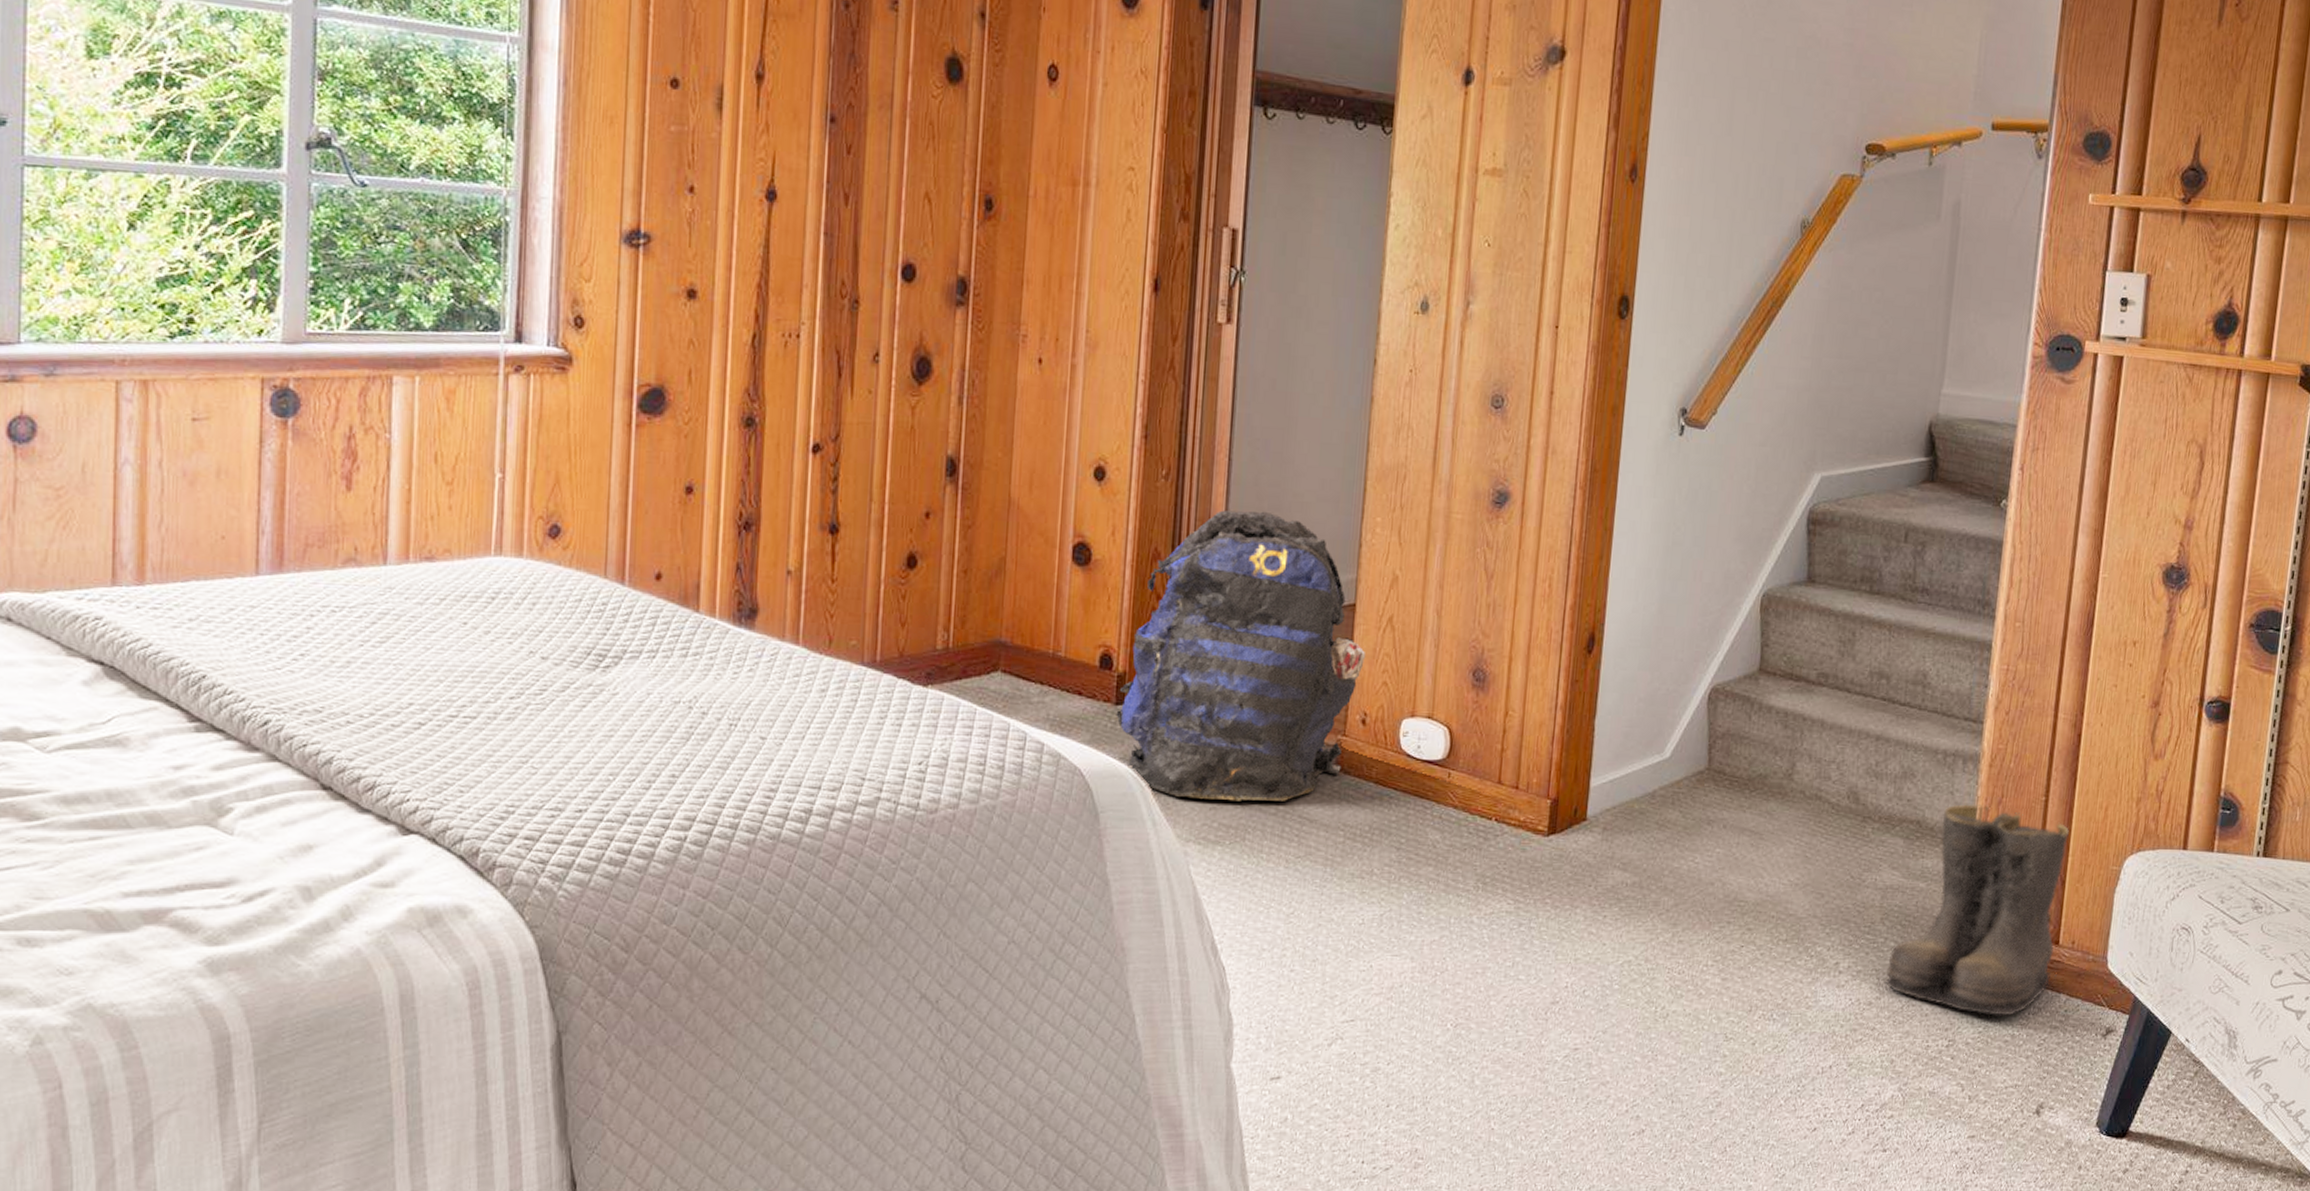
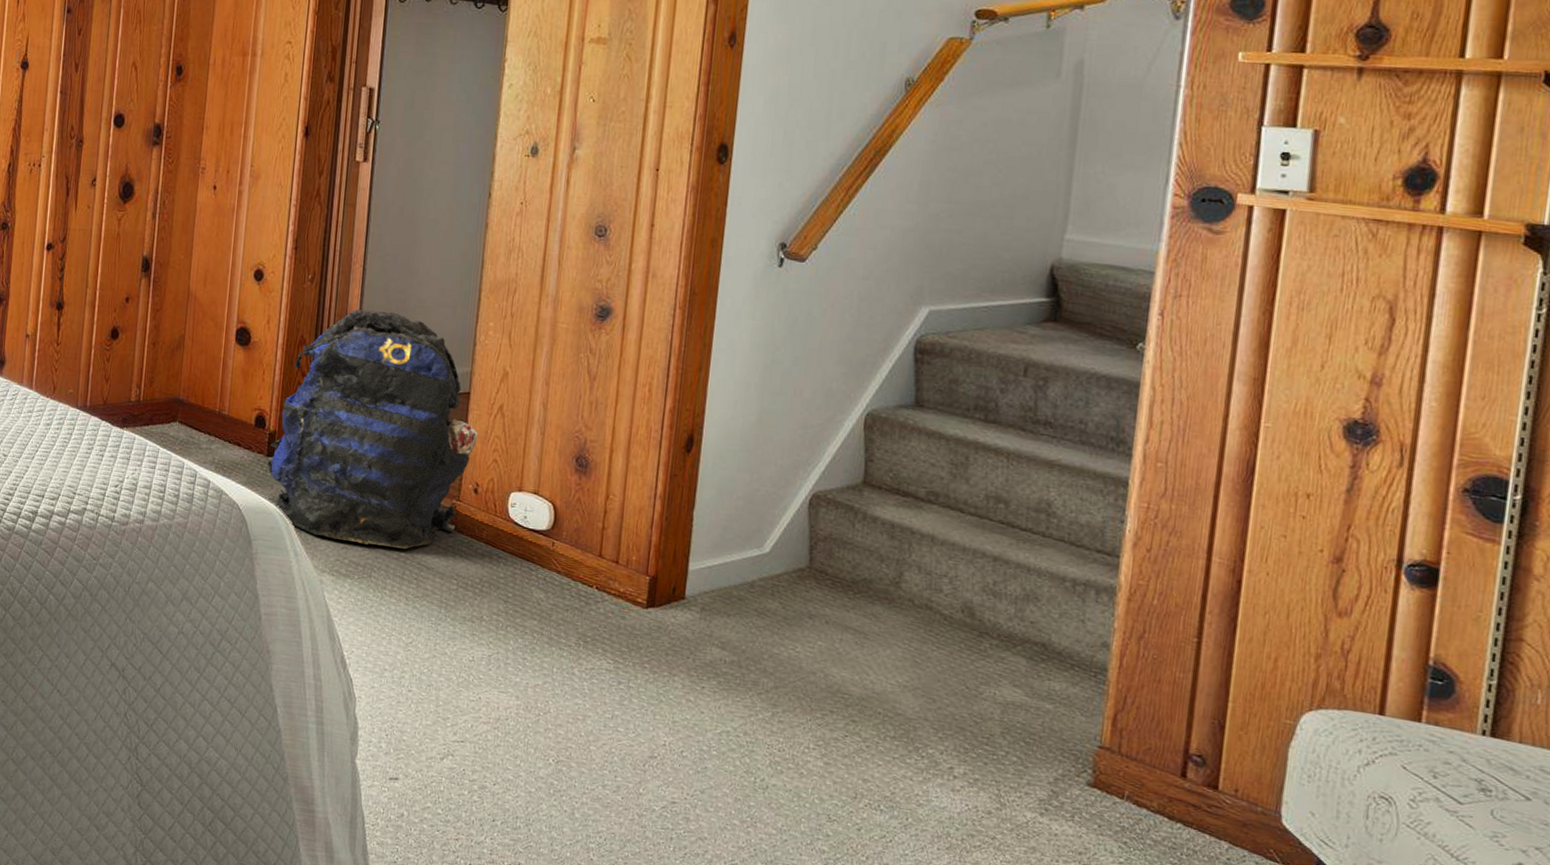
boots: present [1885,804,2069,1016] -> none [1006,632,1228,853]

